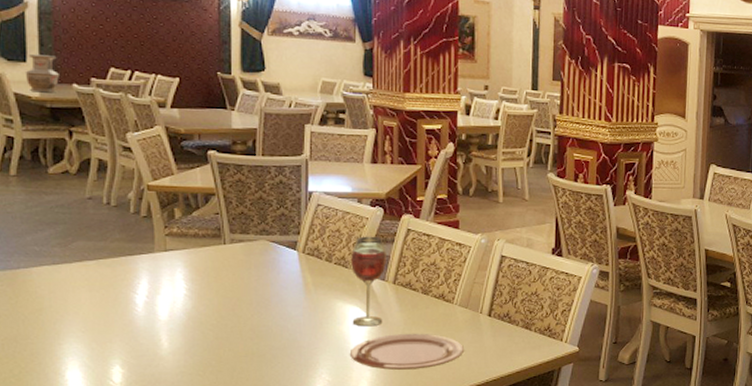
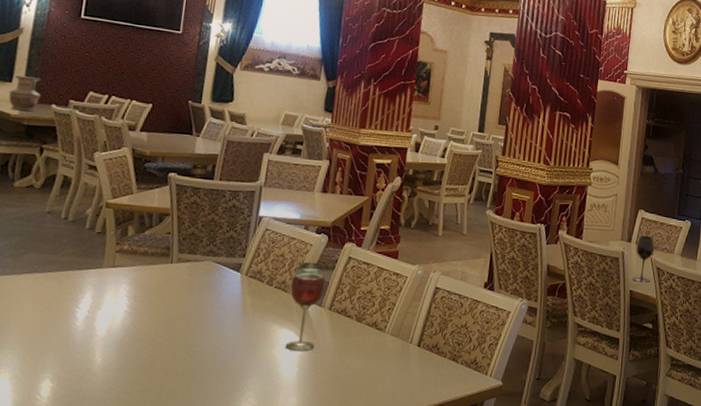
plate: present [349,333,465,370] -> none [278,360,392,397]
wineglass: none [707,191,729,240] -> present [632,235,655,282]

